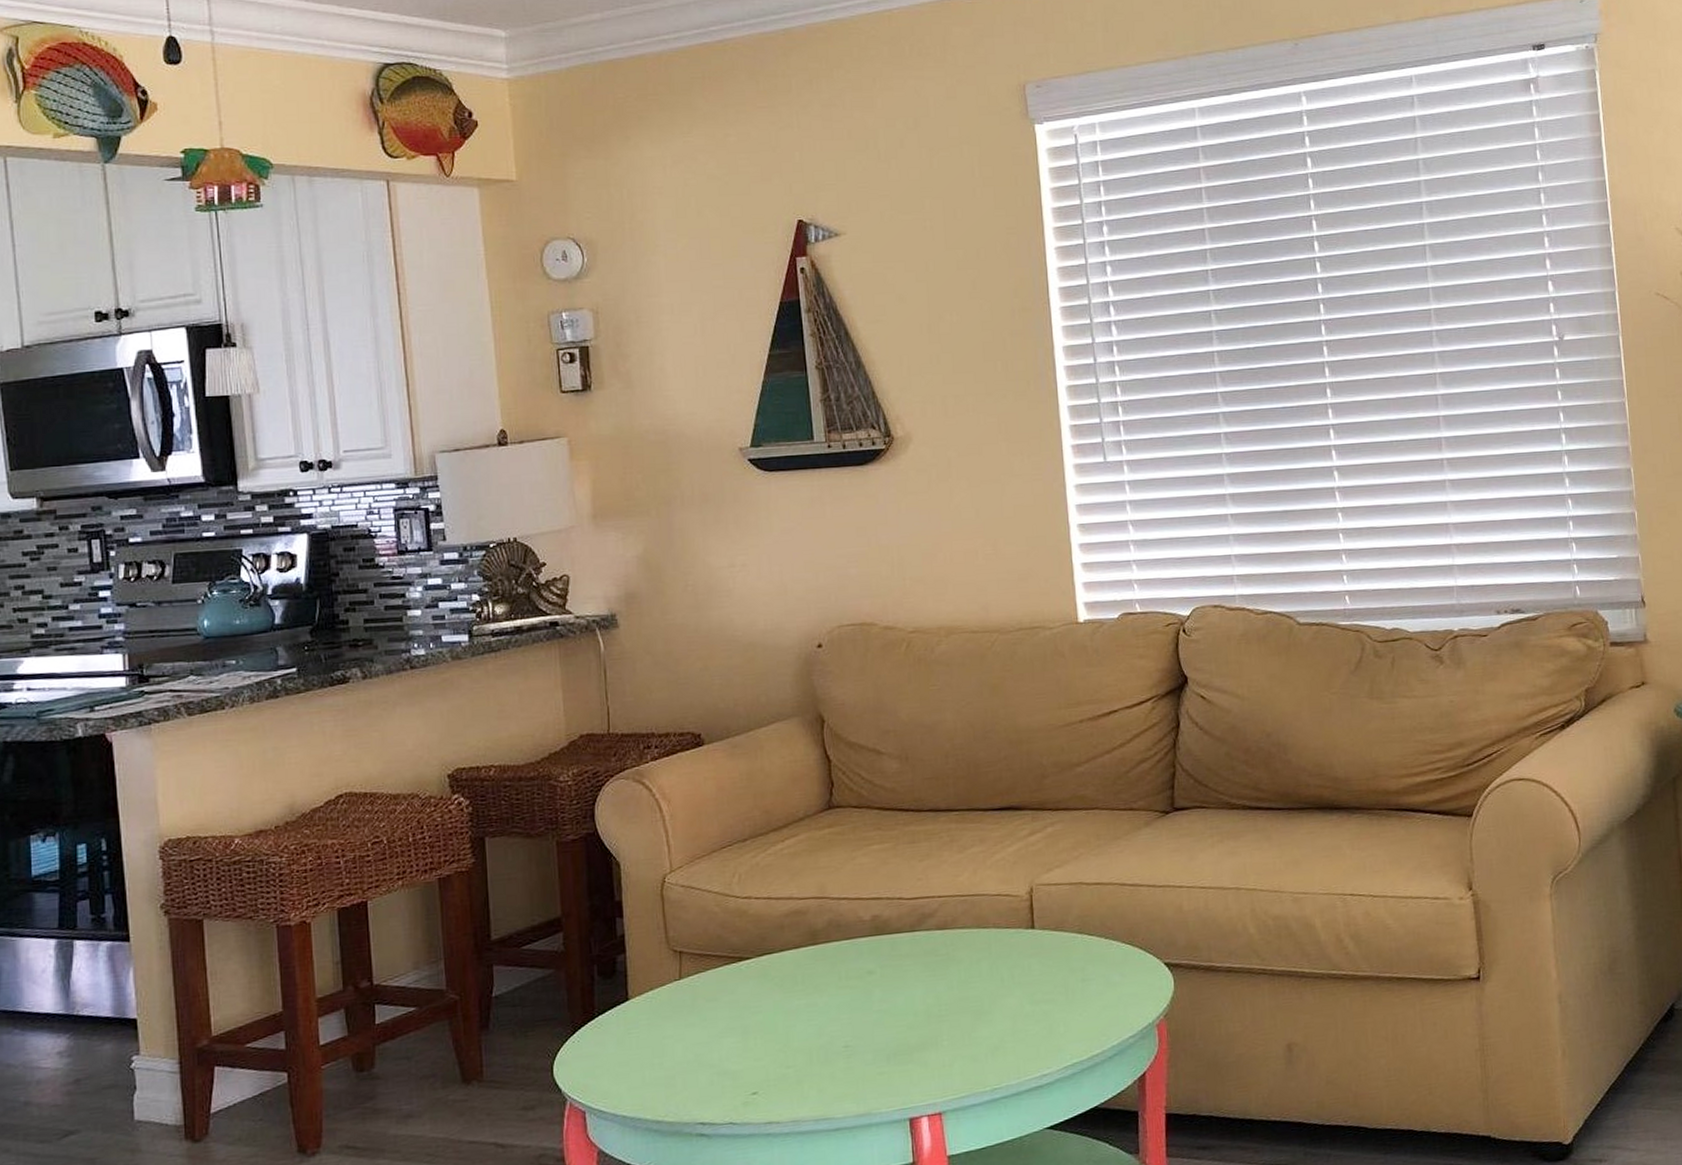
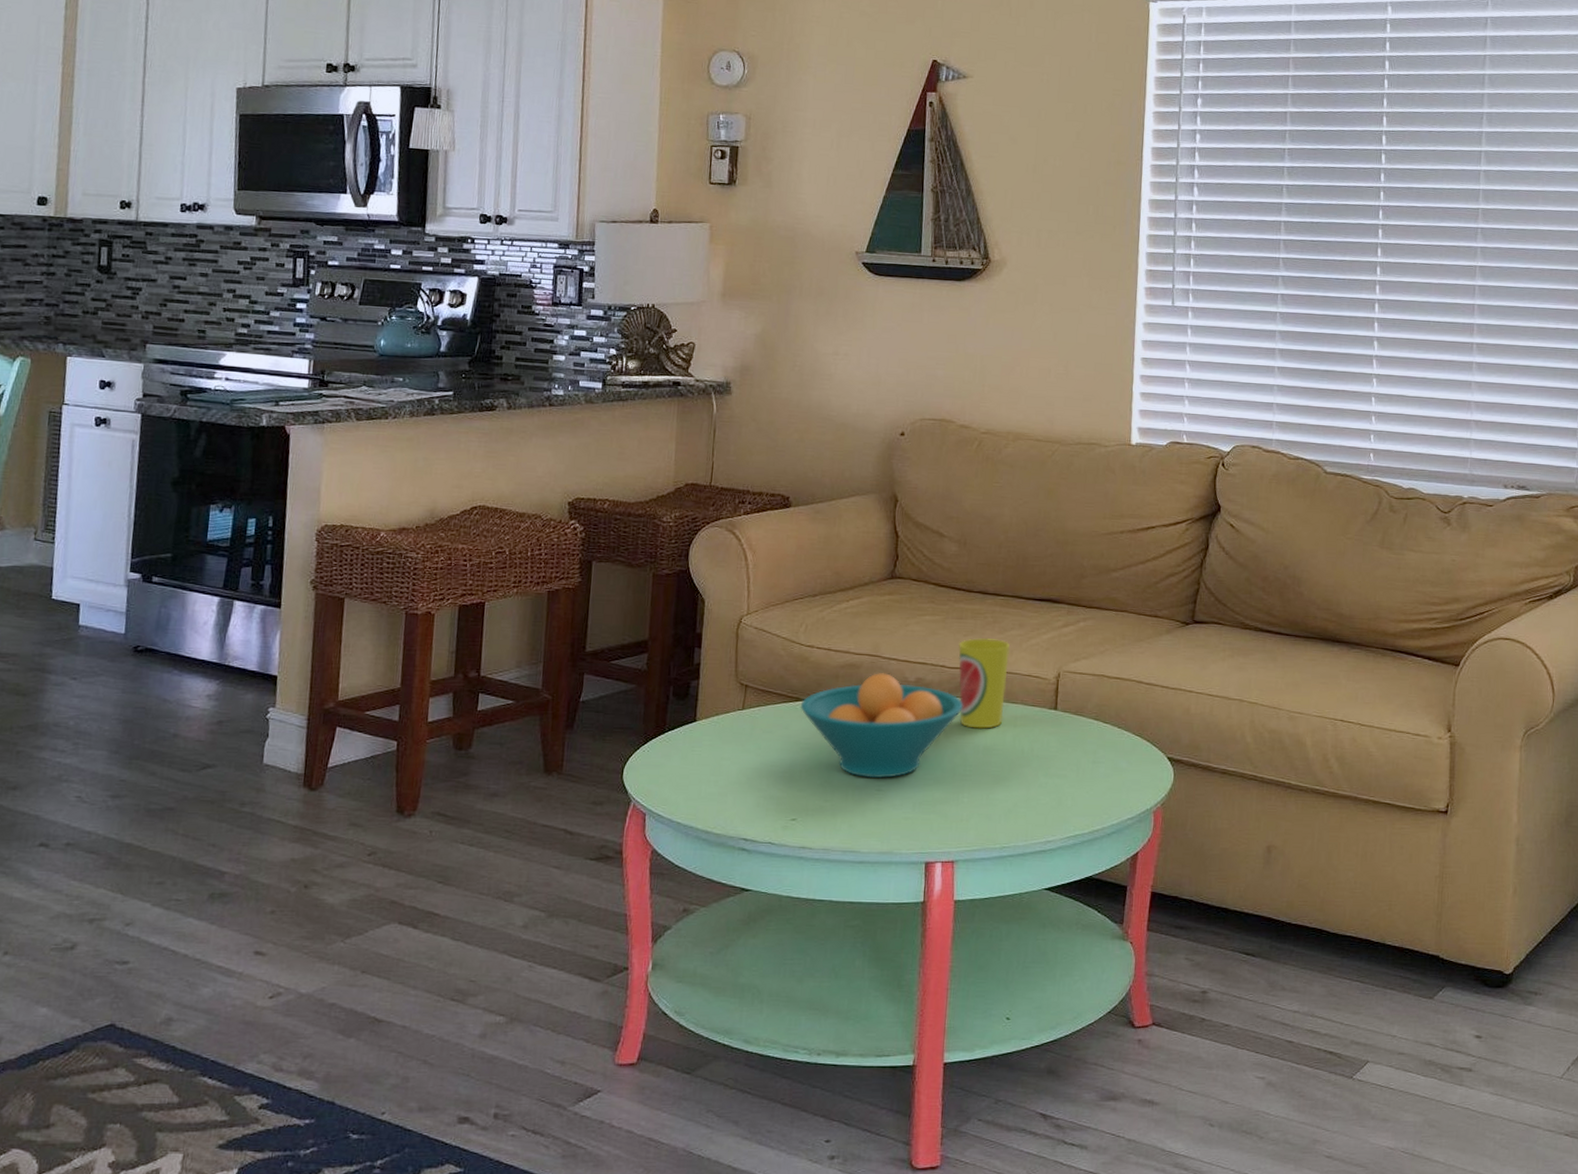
fruit bowl: none [744,915,929,1035] -> present [800,673,963,779]
cup: none [915,859,976,963] -> present [958,637,1010,729]

